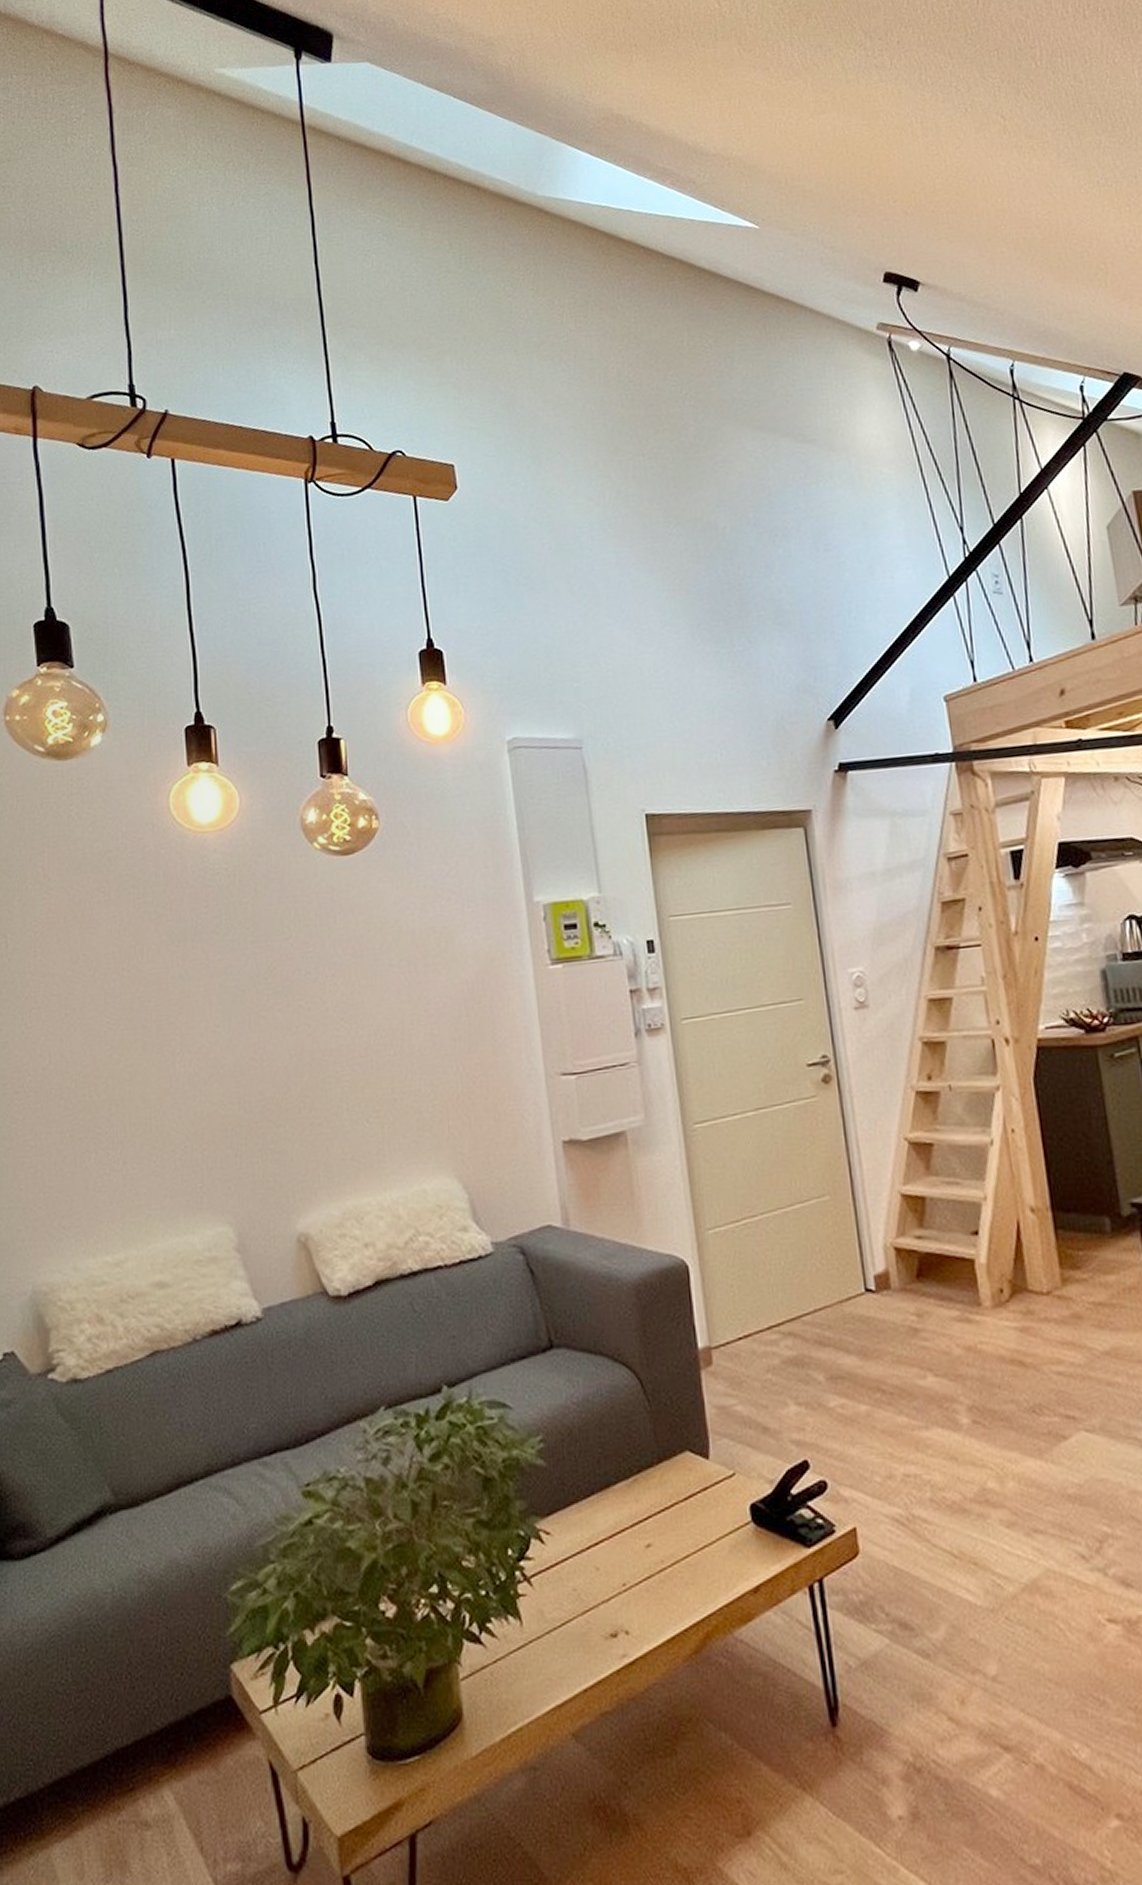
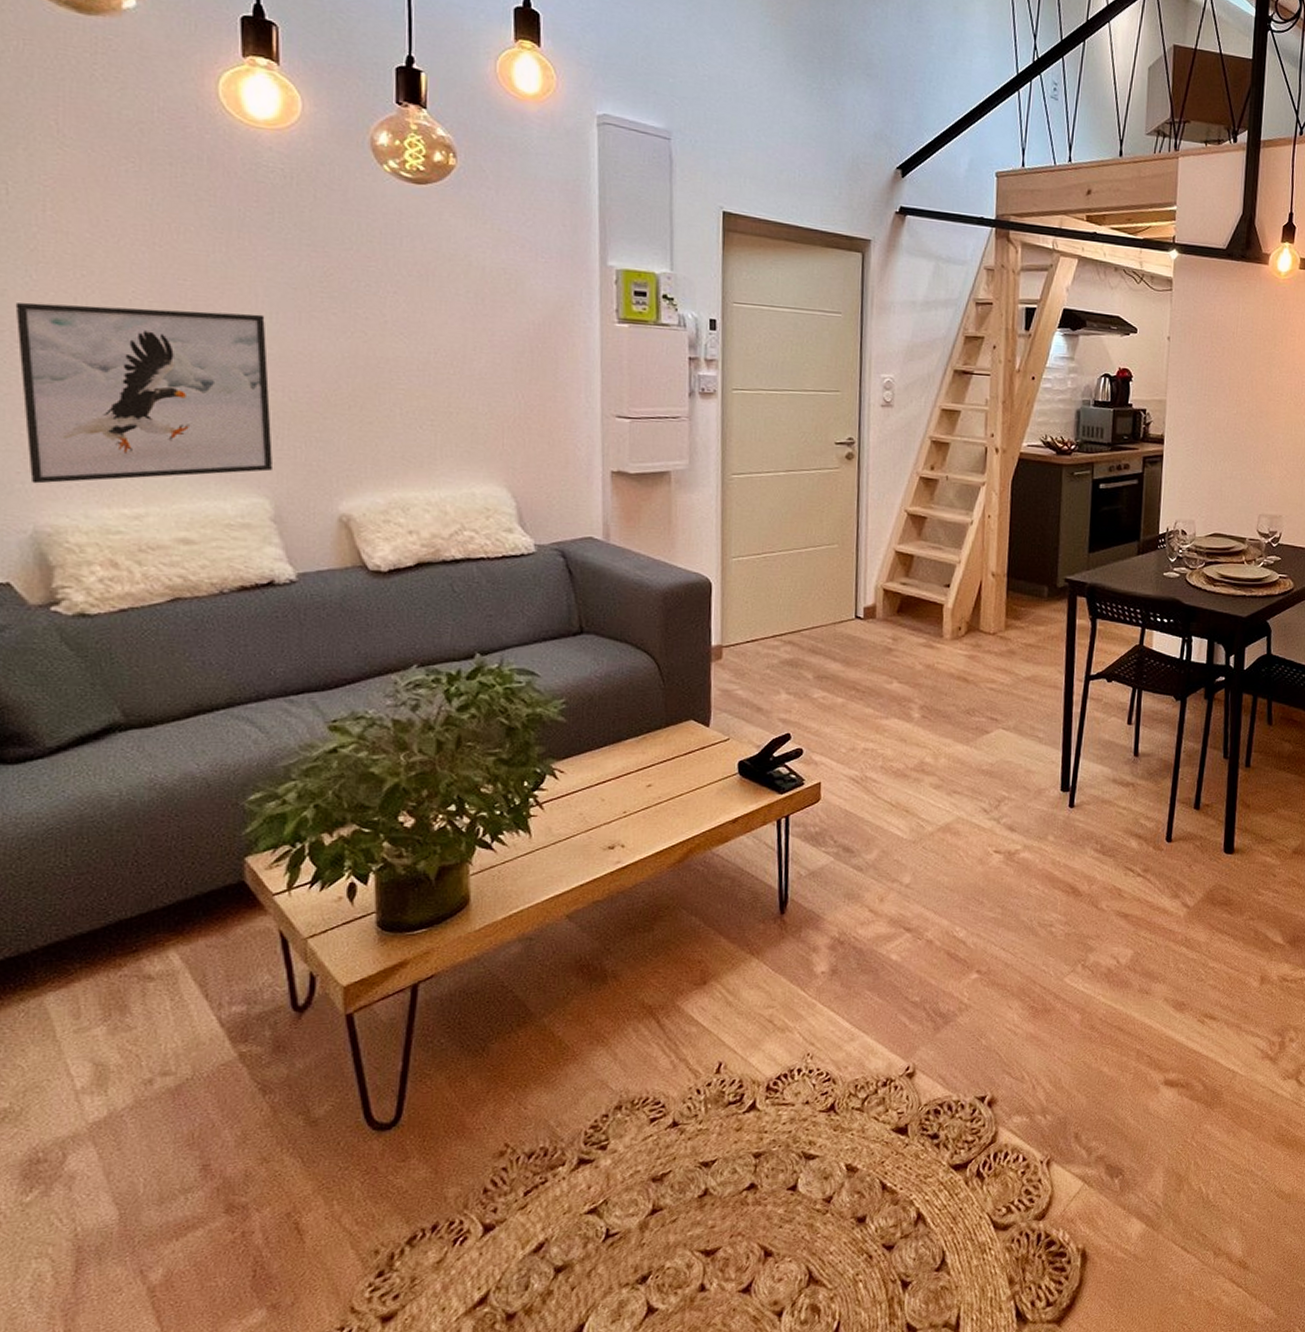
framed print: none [14,1024,235,1240] -> present [15,302,274,484]

